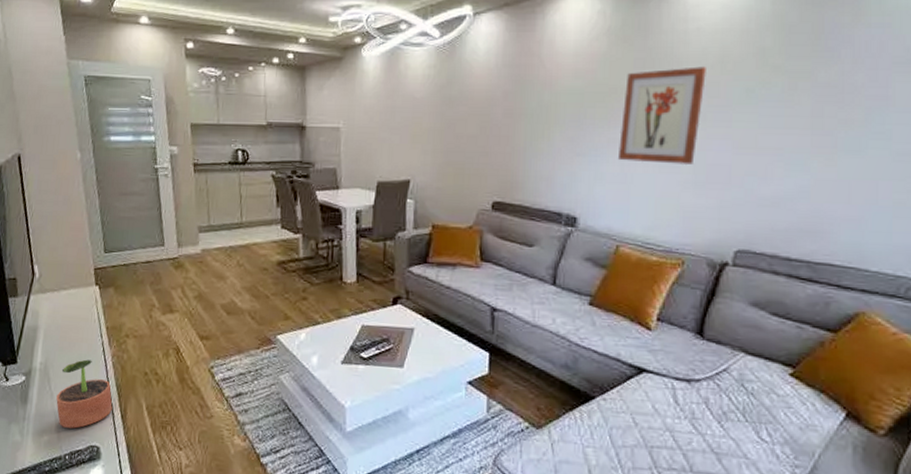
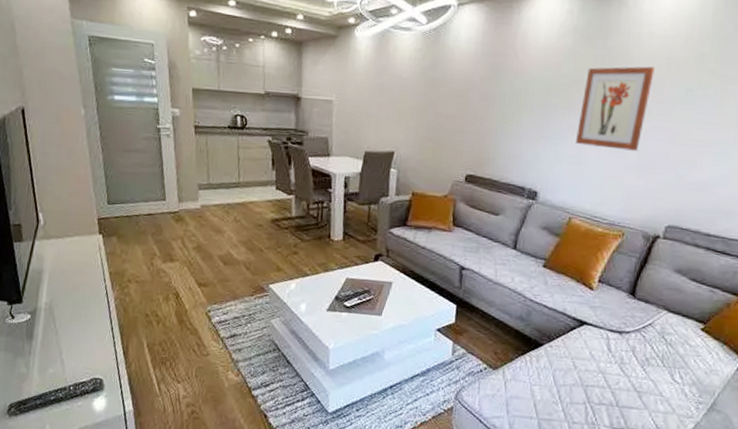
potted plant: present [56,359,113,429] -> none [61,301,115,363]

